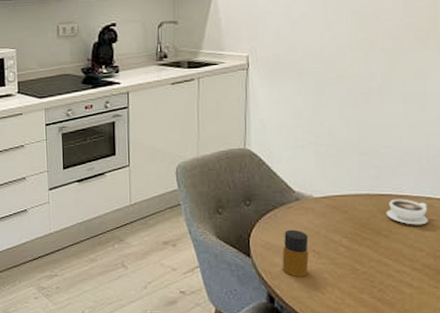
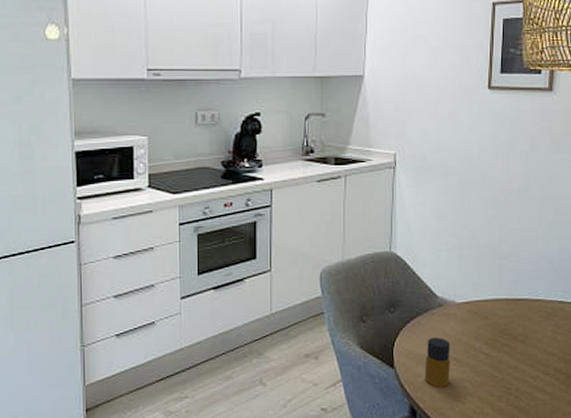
cappuccino: present [386,198,428,225] -> none [523,303,560,330]

